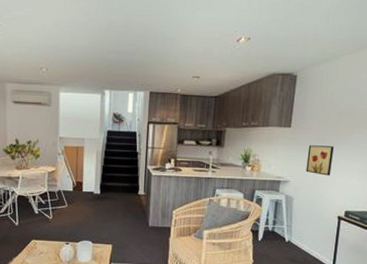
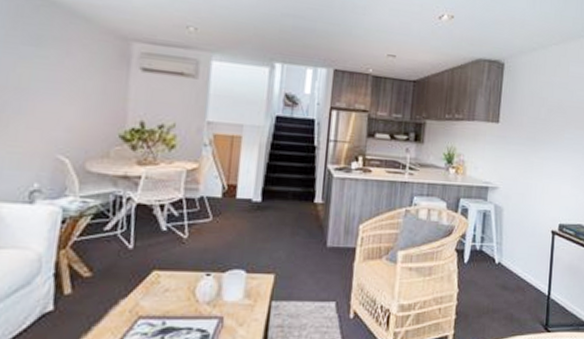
wall art: present [306,145,334,176] -> none [516,145,545,182]

